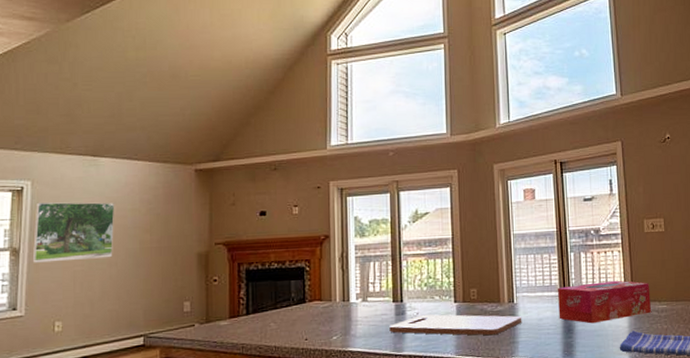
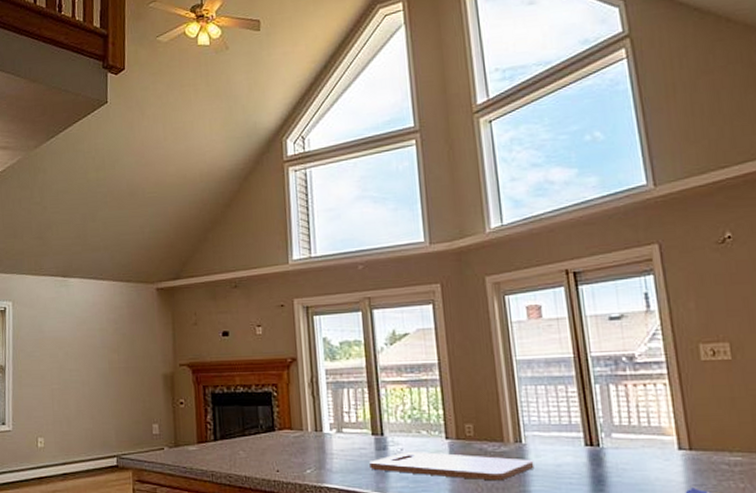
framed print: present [32,202,115,263] -> none [16,322,85,380]
tissue box: present [557,280,652,324] -> none [579,421,720,475]

